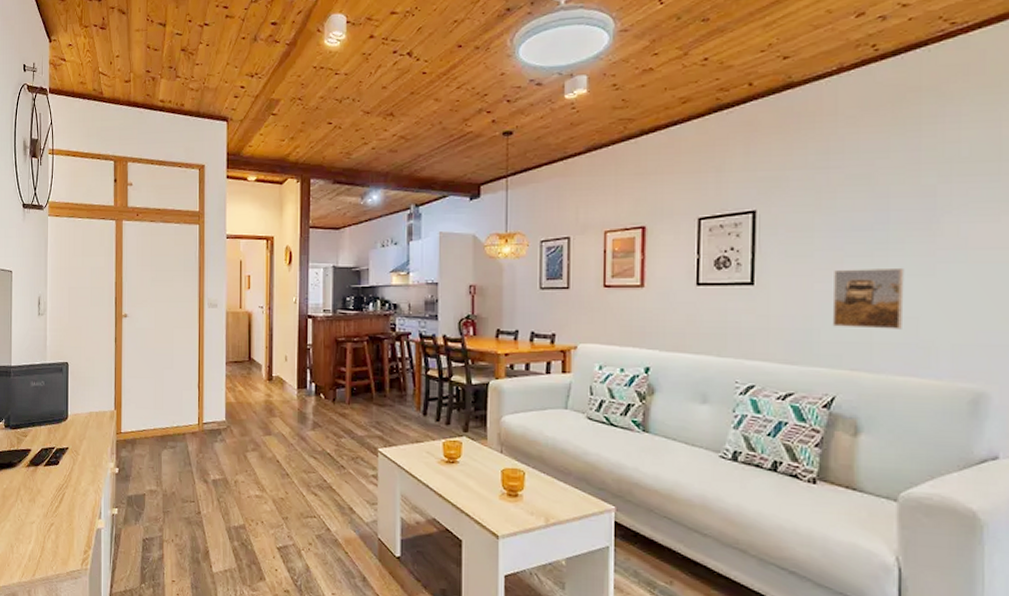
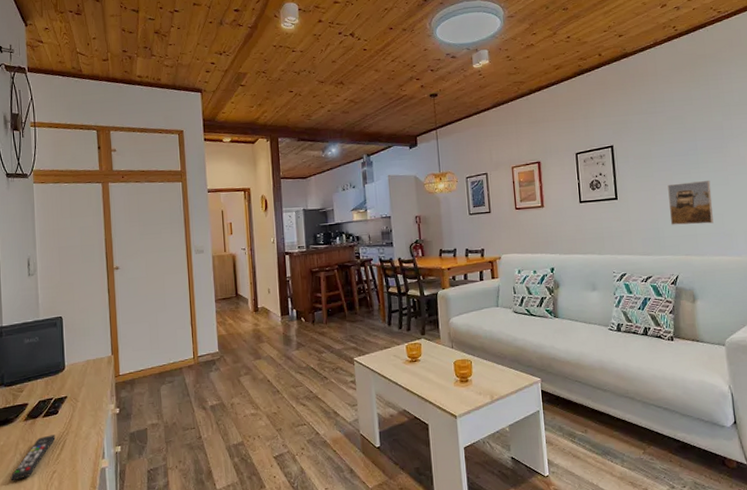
remote control: none [11,485,55,527] -> present [10,435,55,481]

